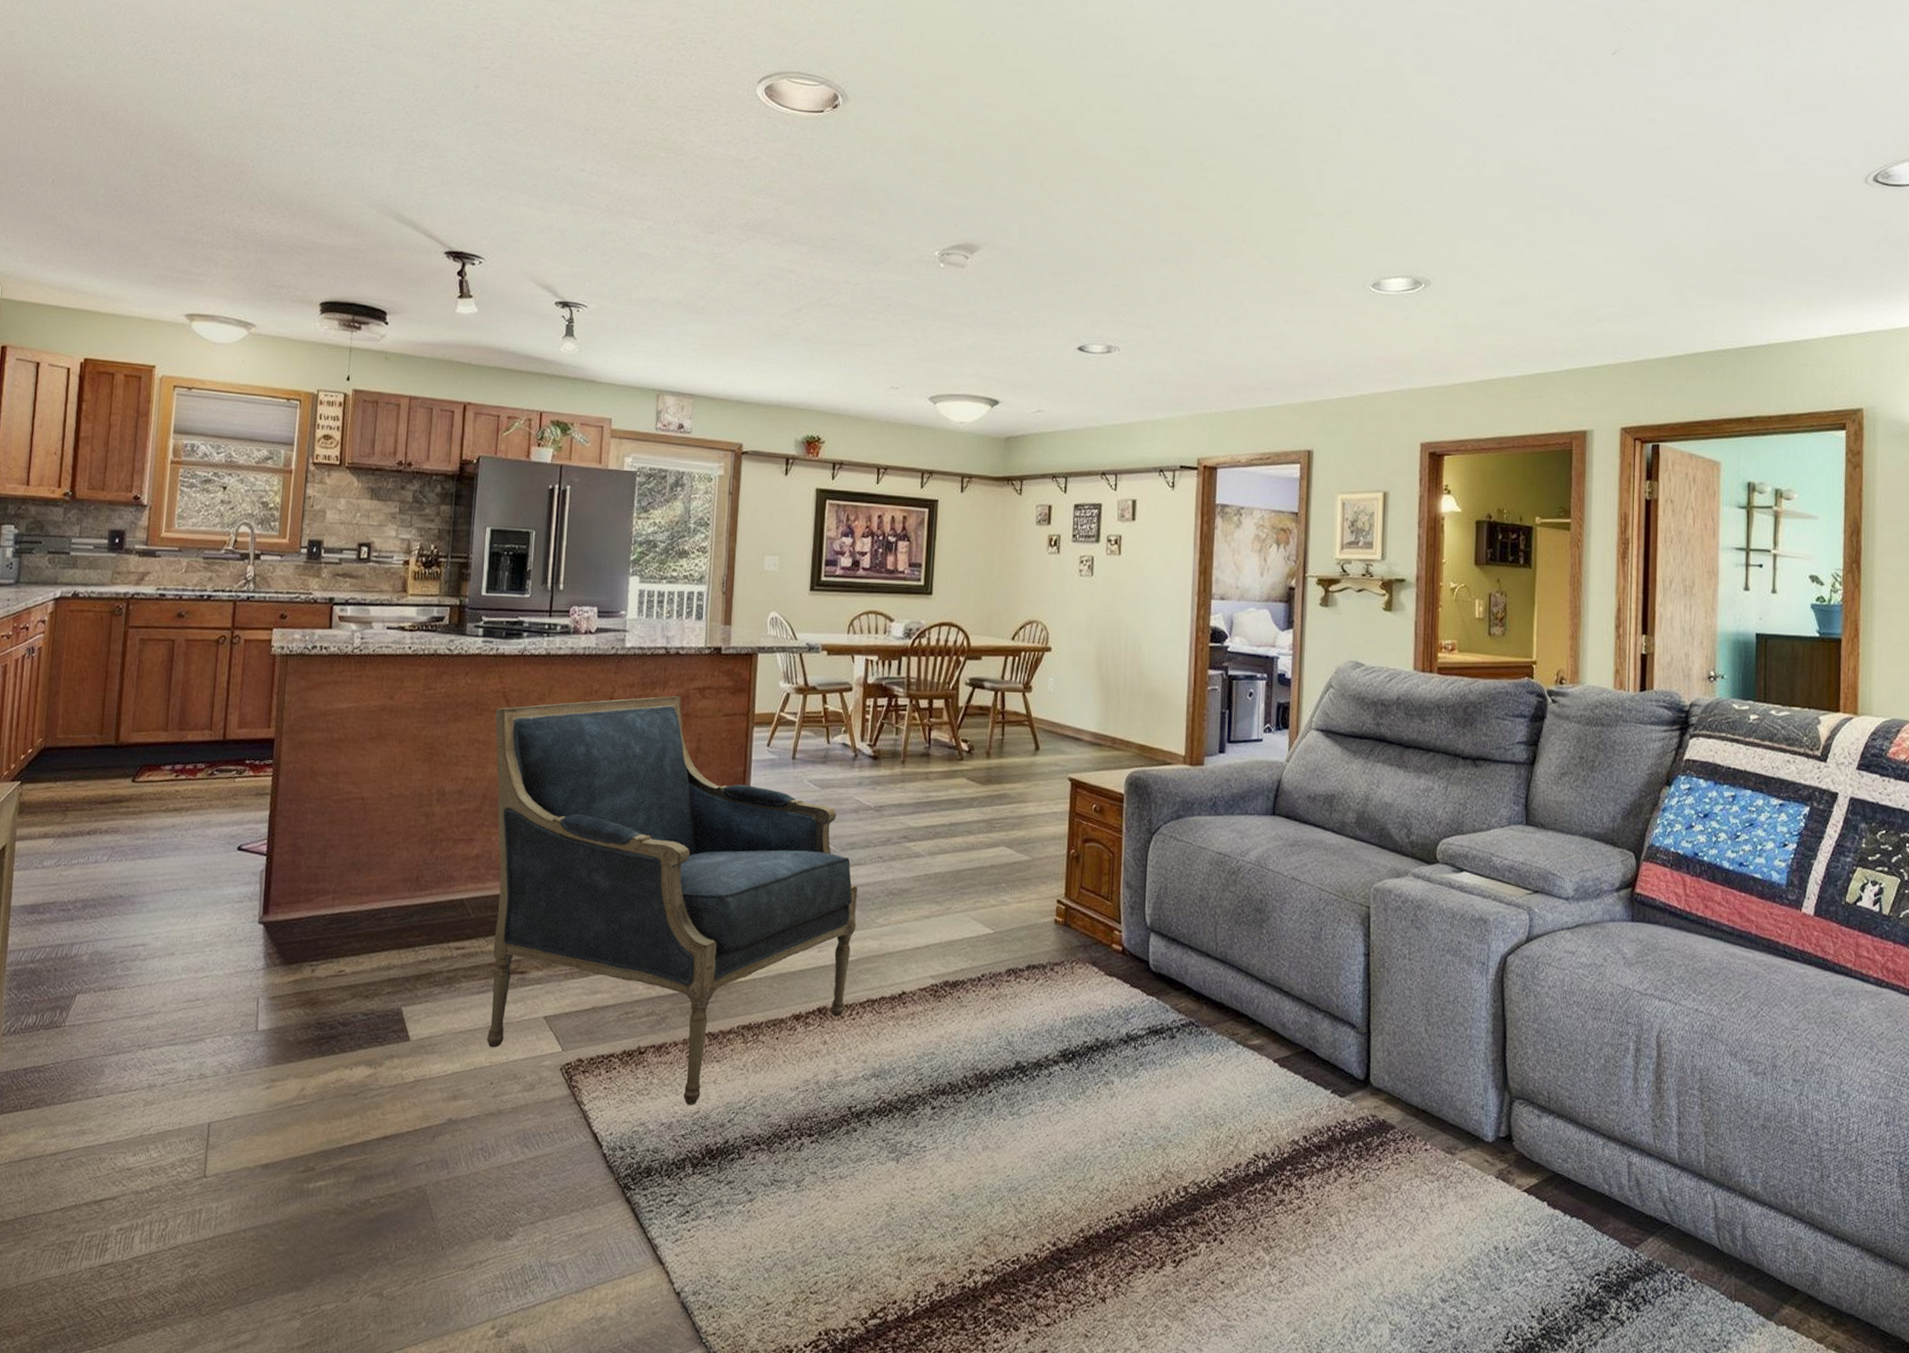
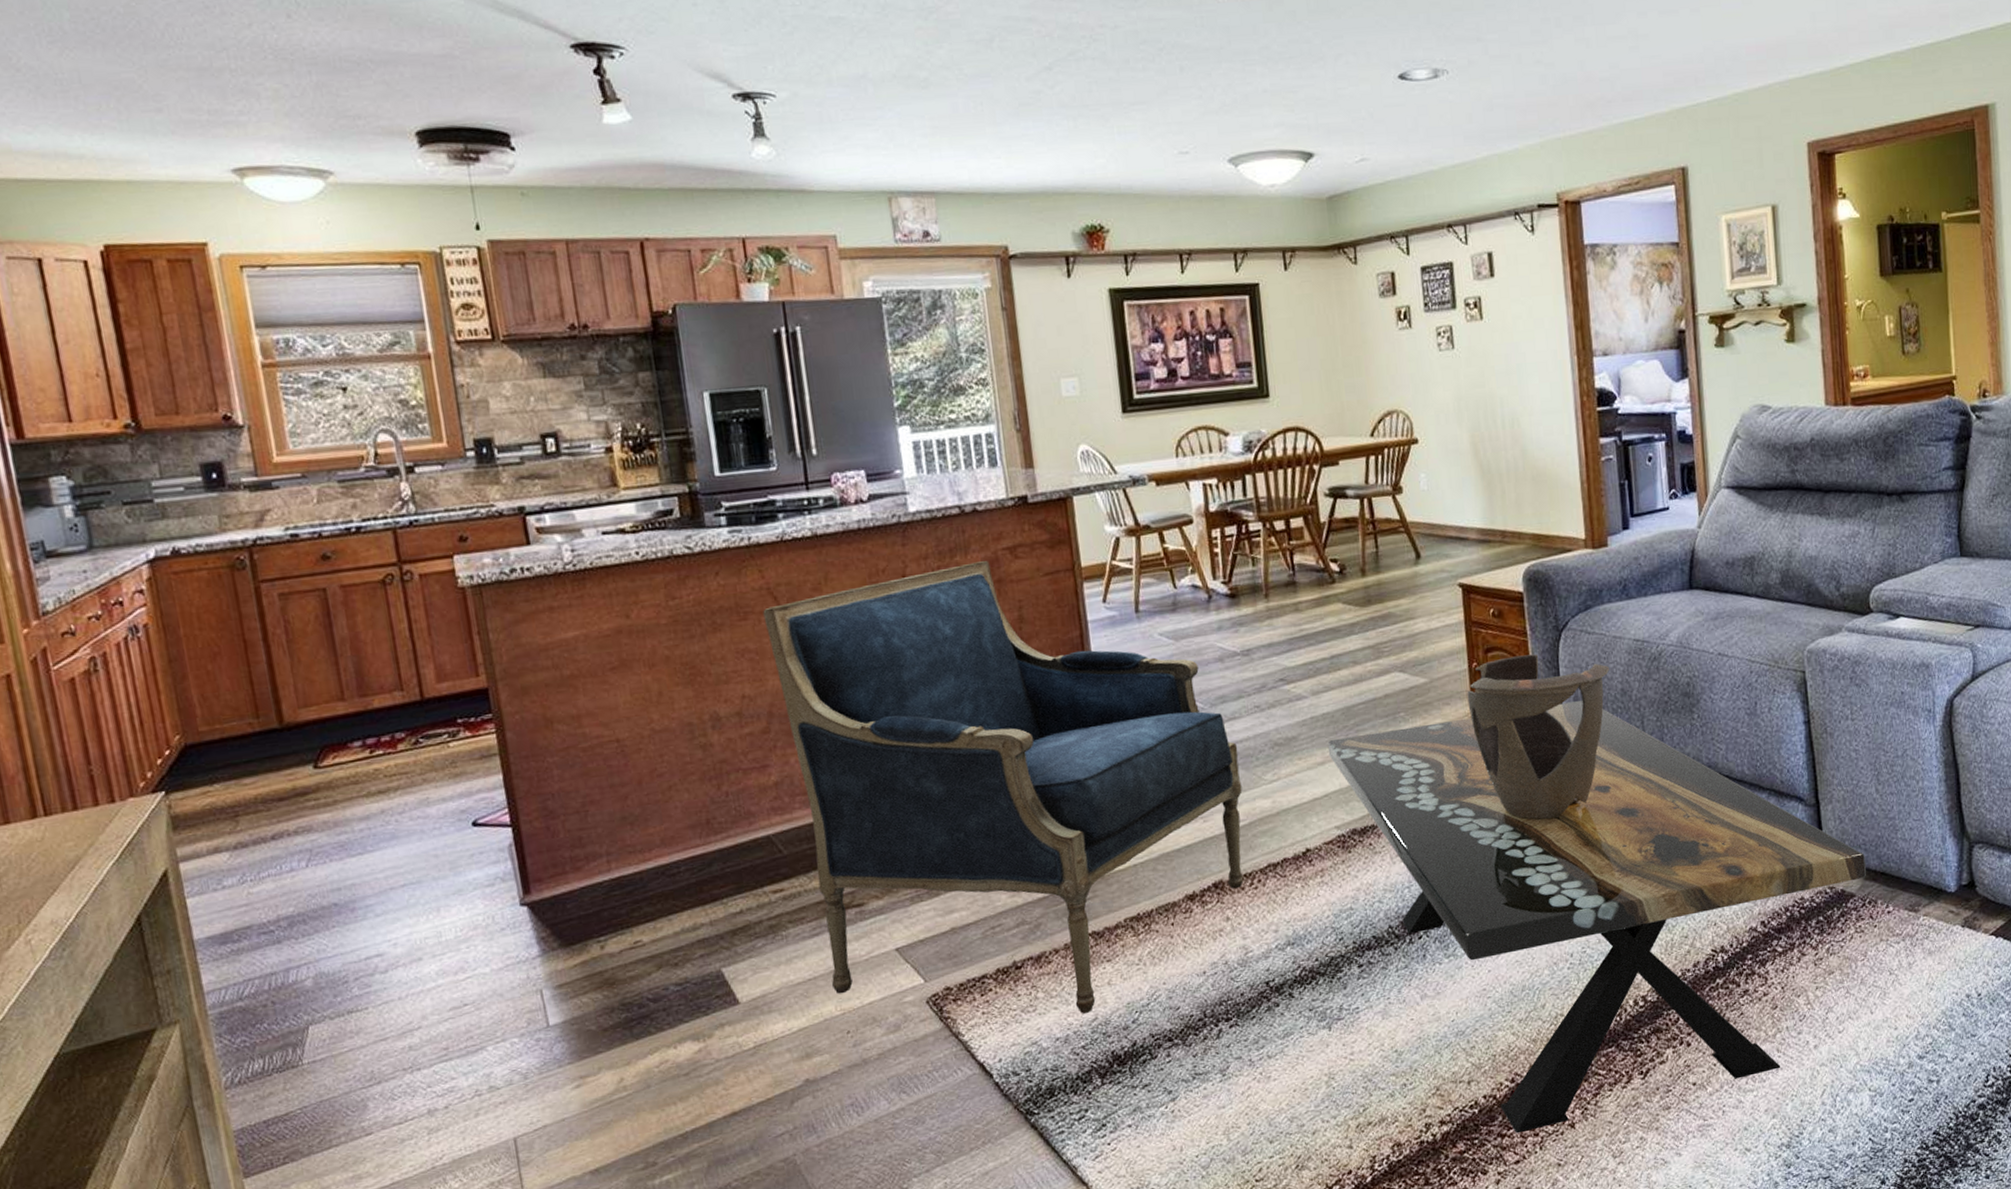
coffee table: none [934,897,1408,1297] -> present [1327,701,1866,1134]
decorative bowl: none [1062,849,1191,1004] -> present [1467,654,1609,820]

